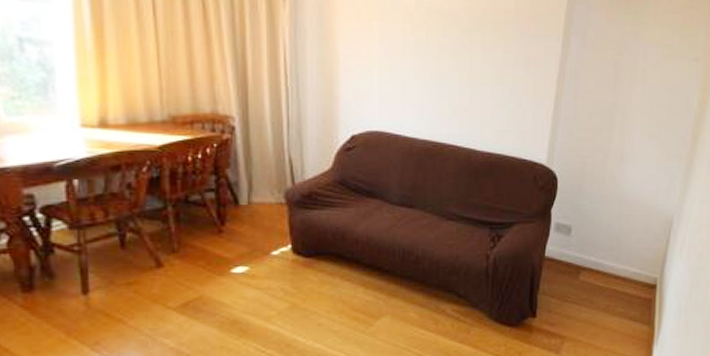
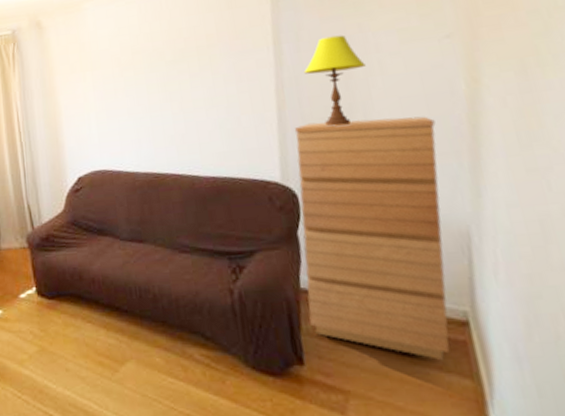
dresser: none [547,115,671,312] -> present [294,116,450,360]
table lamp: none [583,38,633,122] -> present [303,35,366,127]

